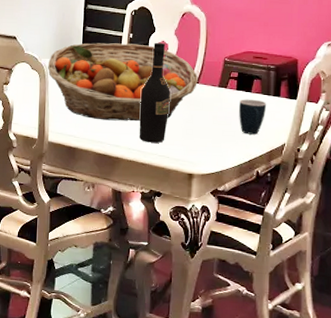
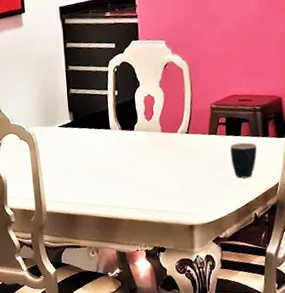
fruit basket: present [47,43,199,122] -> none [35,100,188,183]
wine bottle: present [139,42,170,143] -> none [132,96,163,200]

